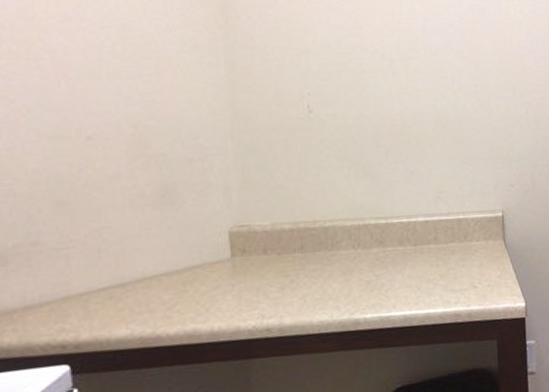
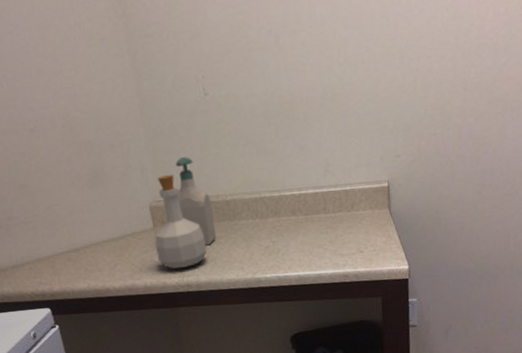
bottle: none [230,195,295,309] -> present [155,174,207,269]
soap bottle: none [266,177,310,280] -> present [176,157,217,246]

